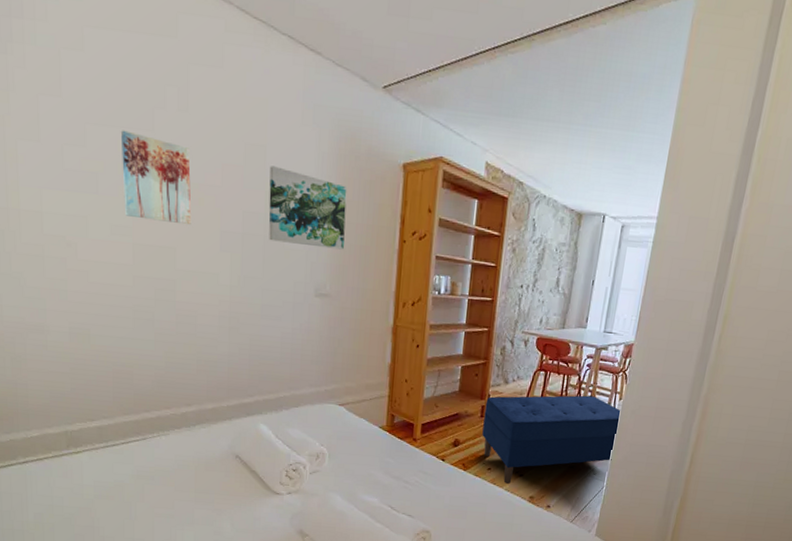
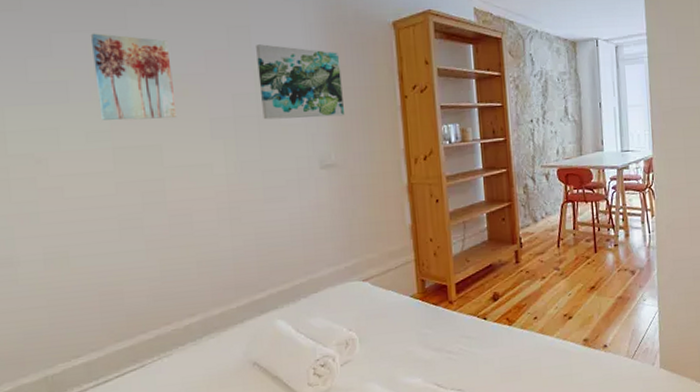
bench: present [482,395,620,485] -> none [518,218,658,331]

